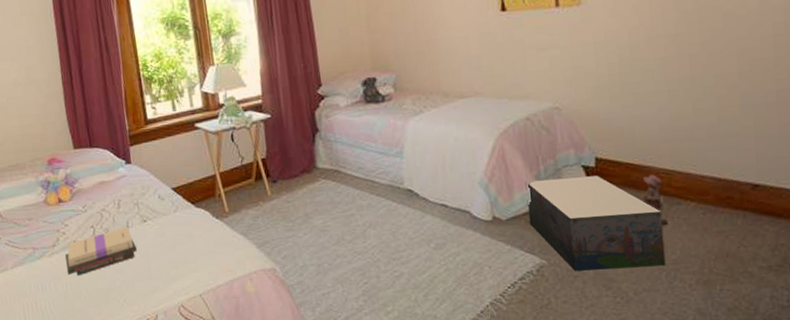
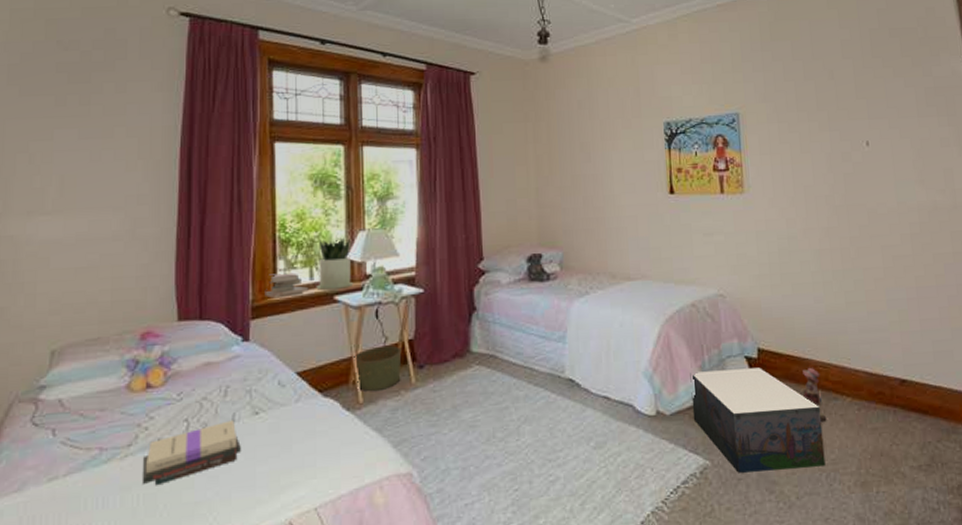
books: none [137,105,173,128] -> present [264,273,309,299]
planter: none [176,72,210,120] -> present [316,237,354,291]
basket: none [217,164,258,203] -> present [354,345,402,391]

